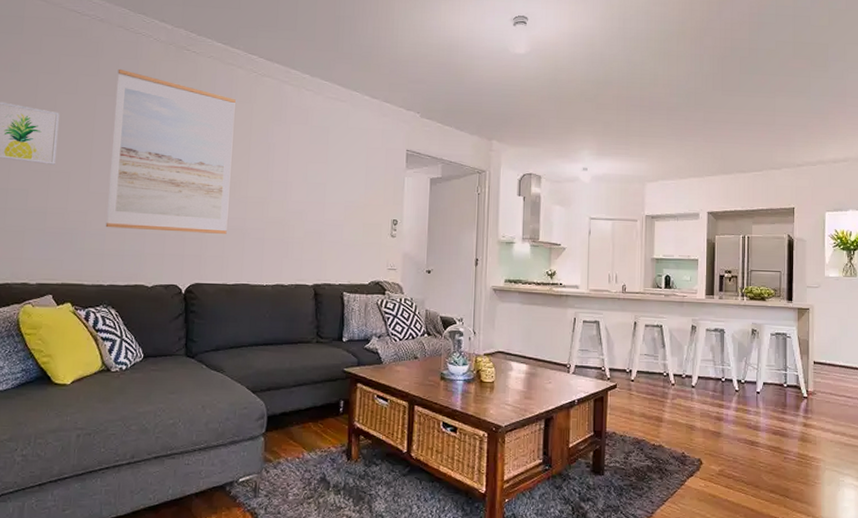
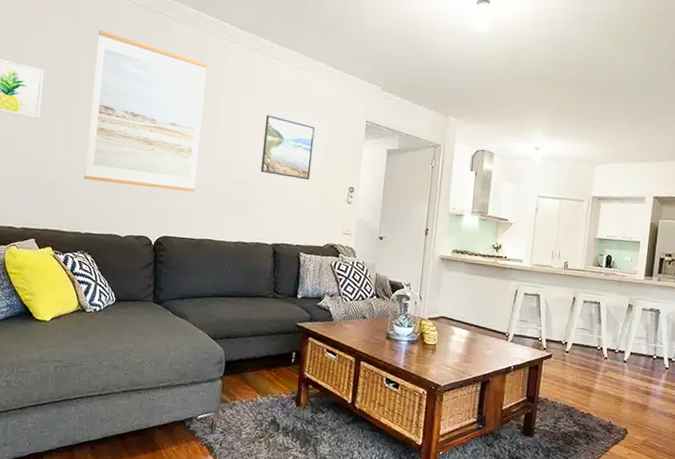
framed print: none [297,148,353,215] -> present [260,115,315,180]

